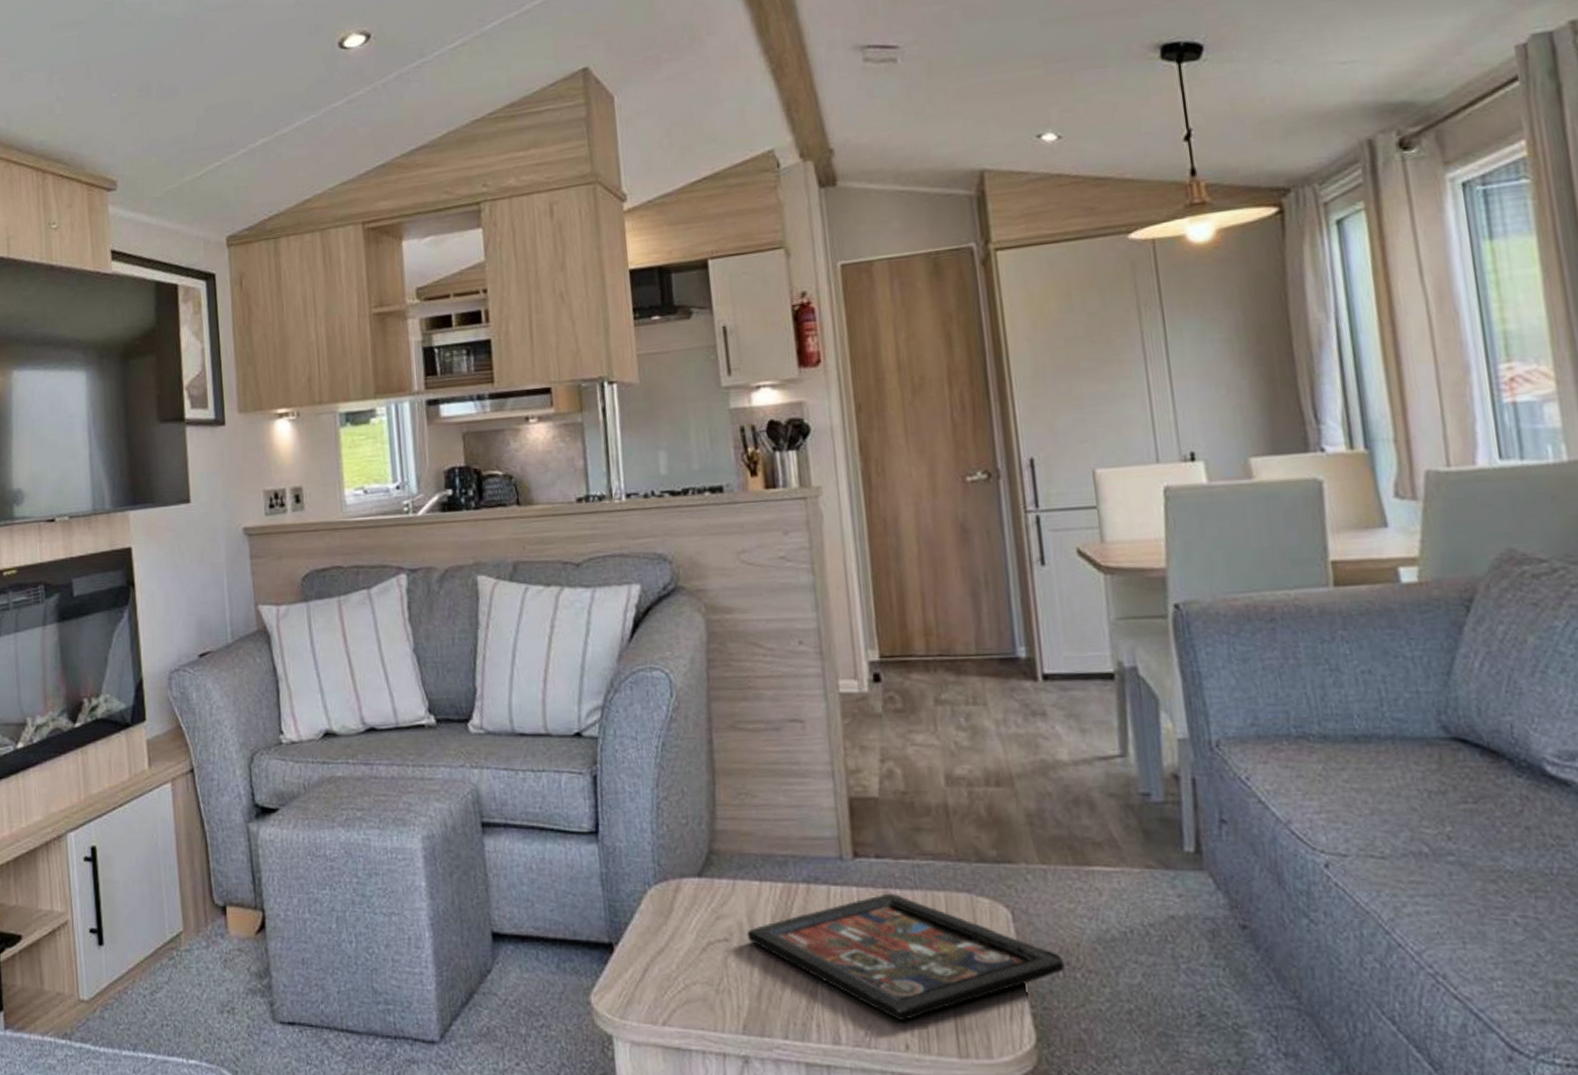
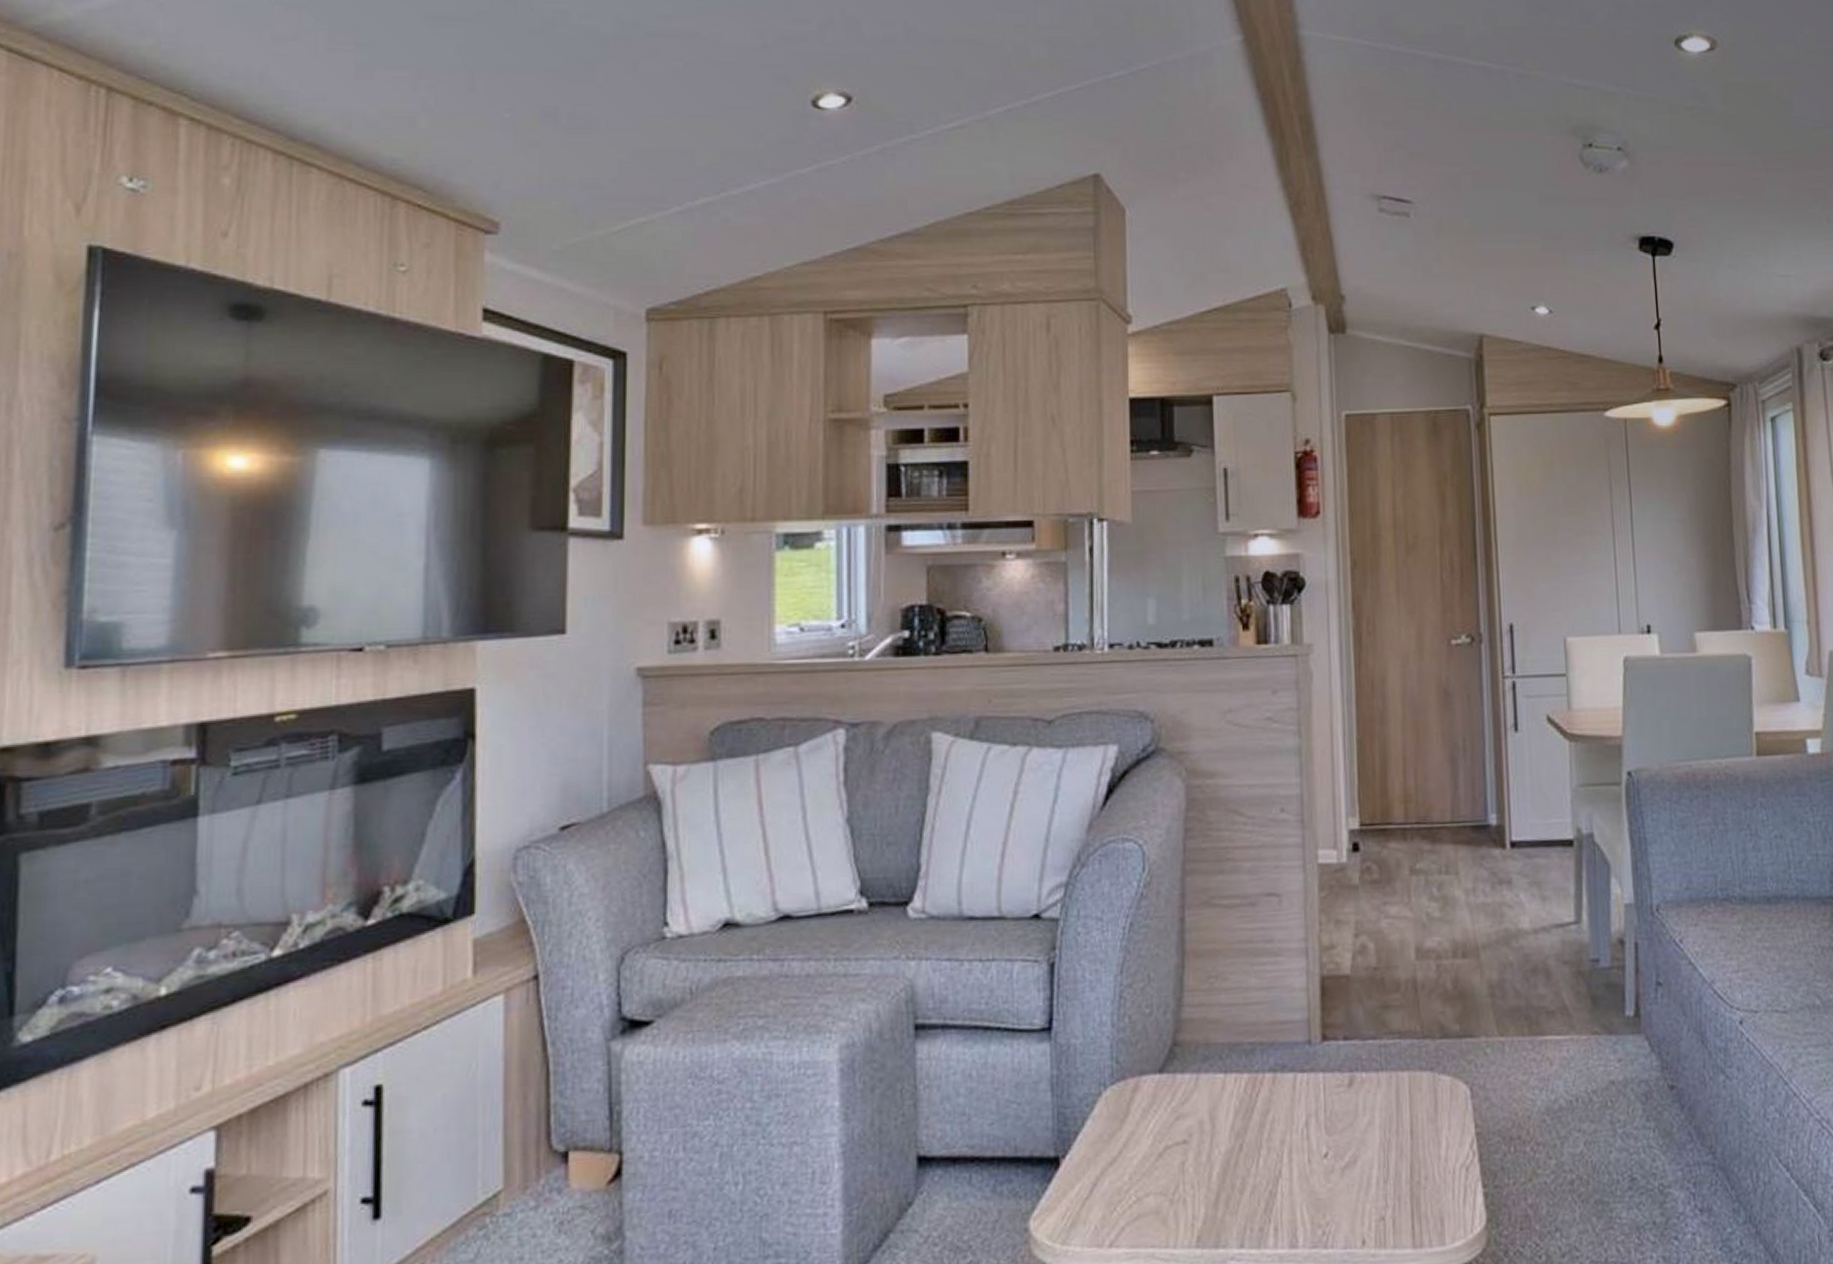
decorative tray: present [746,893,1065,1020] -> none [1207,1076,1516,1214]

